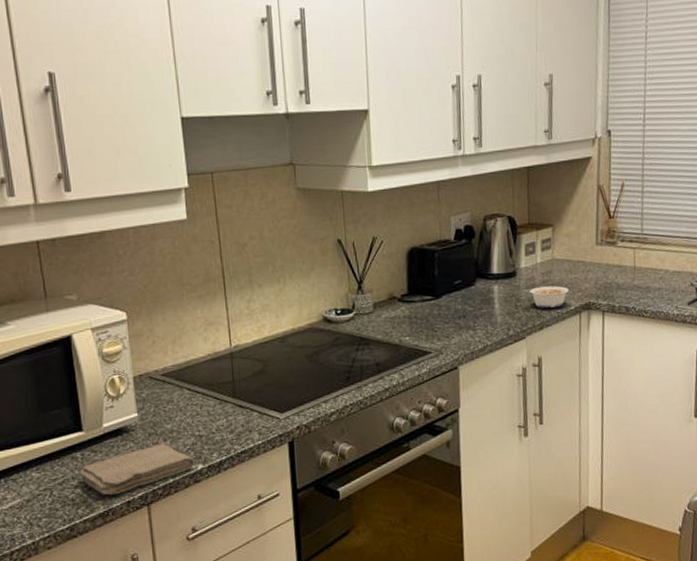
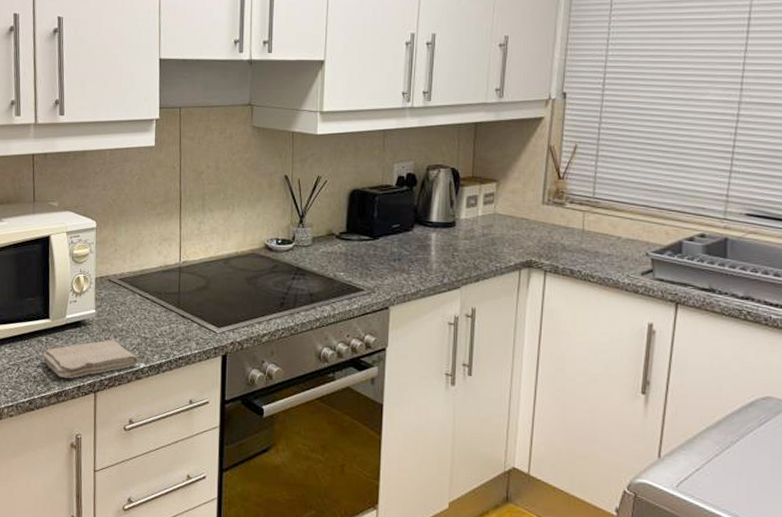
legume: present [523,286,569,308] -> none [462,239,510,261]

